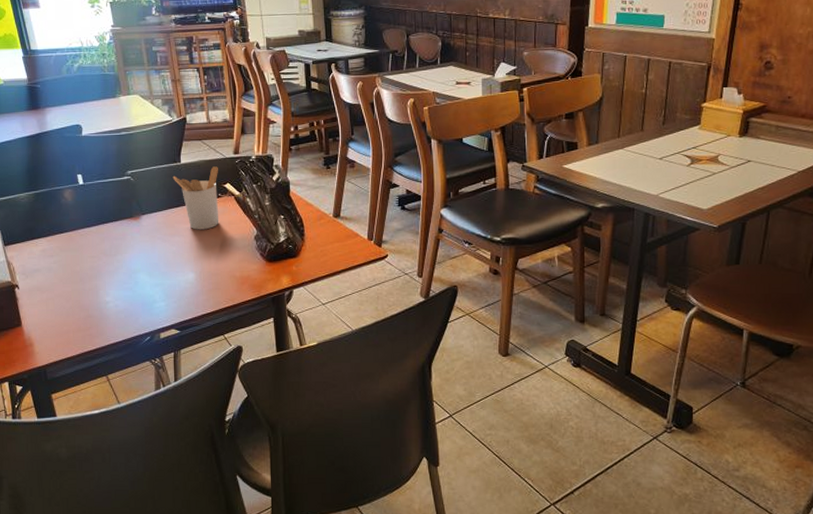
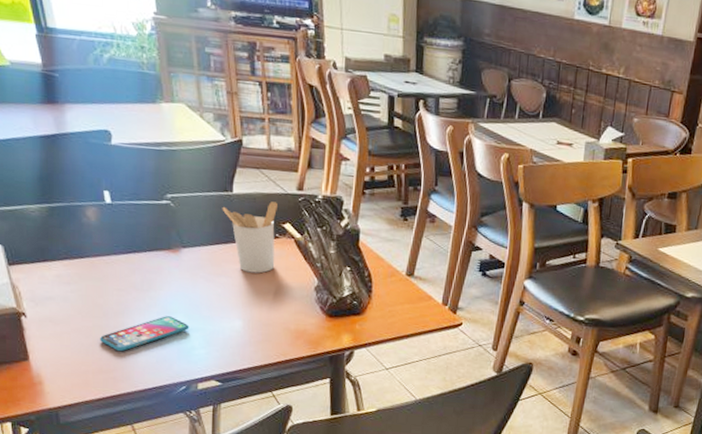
smartphone: none [77,275,151,311] -> present [99,316,189,352]

